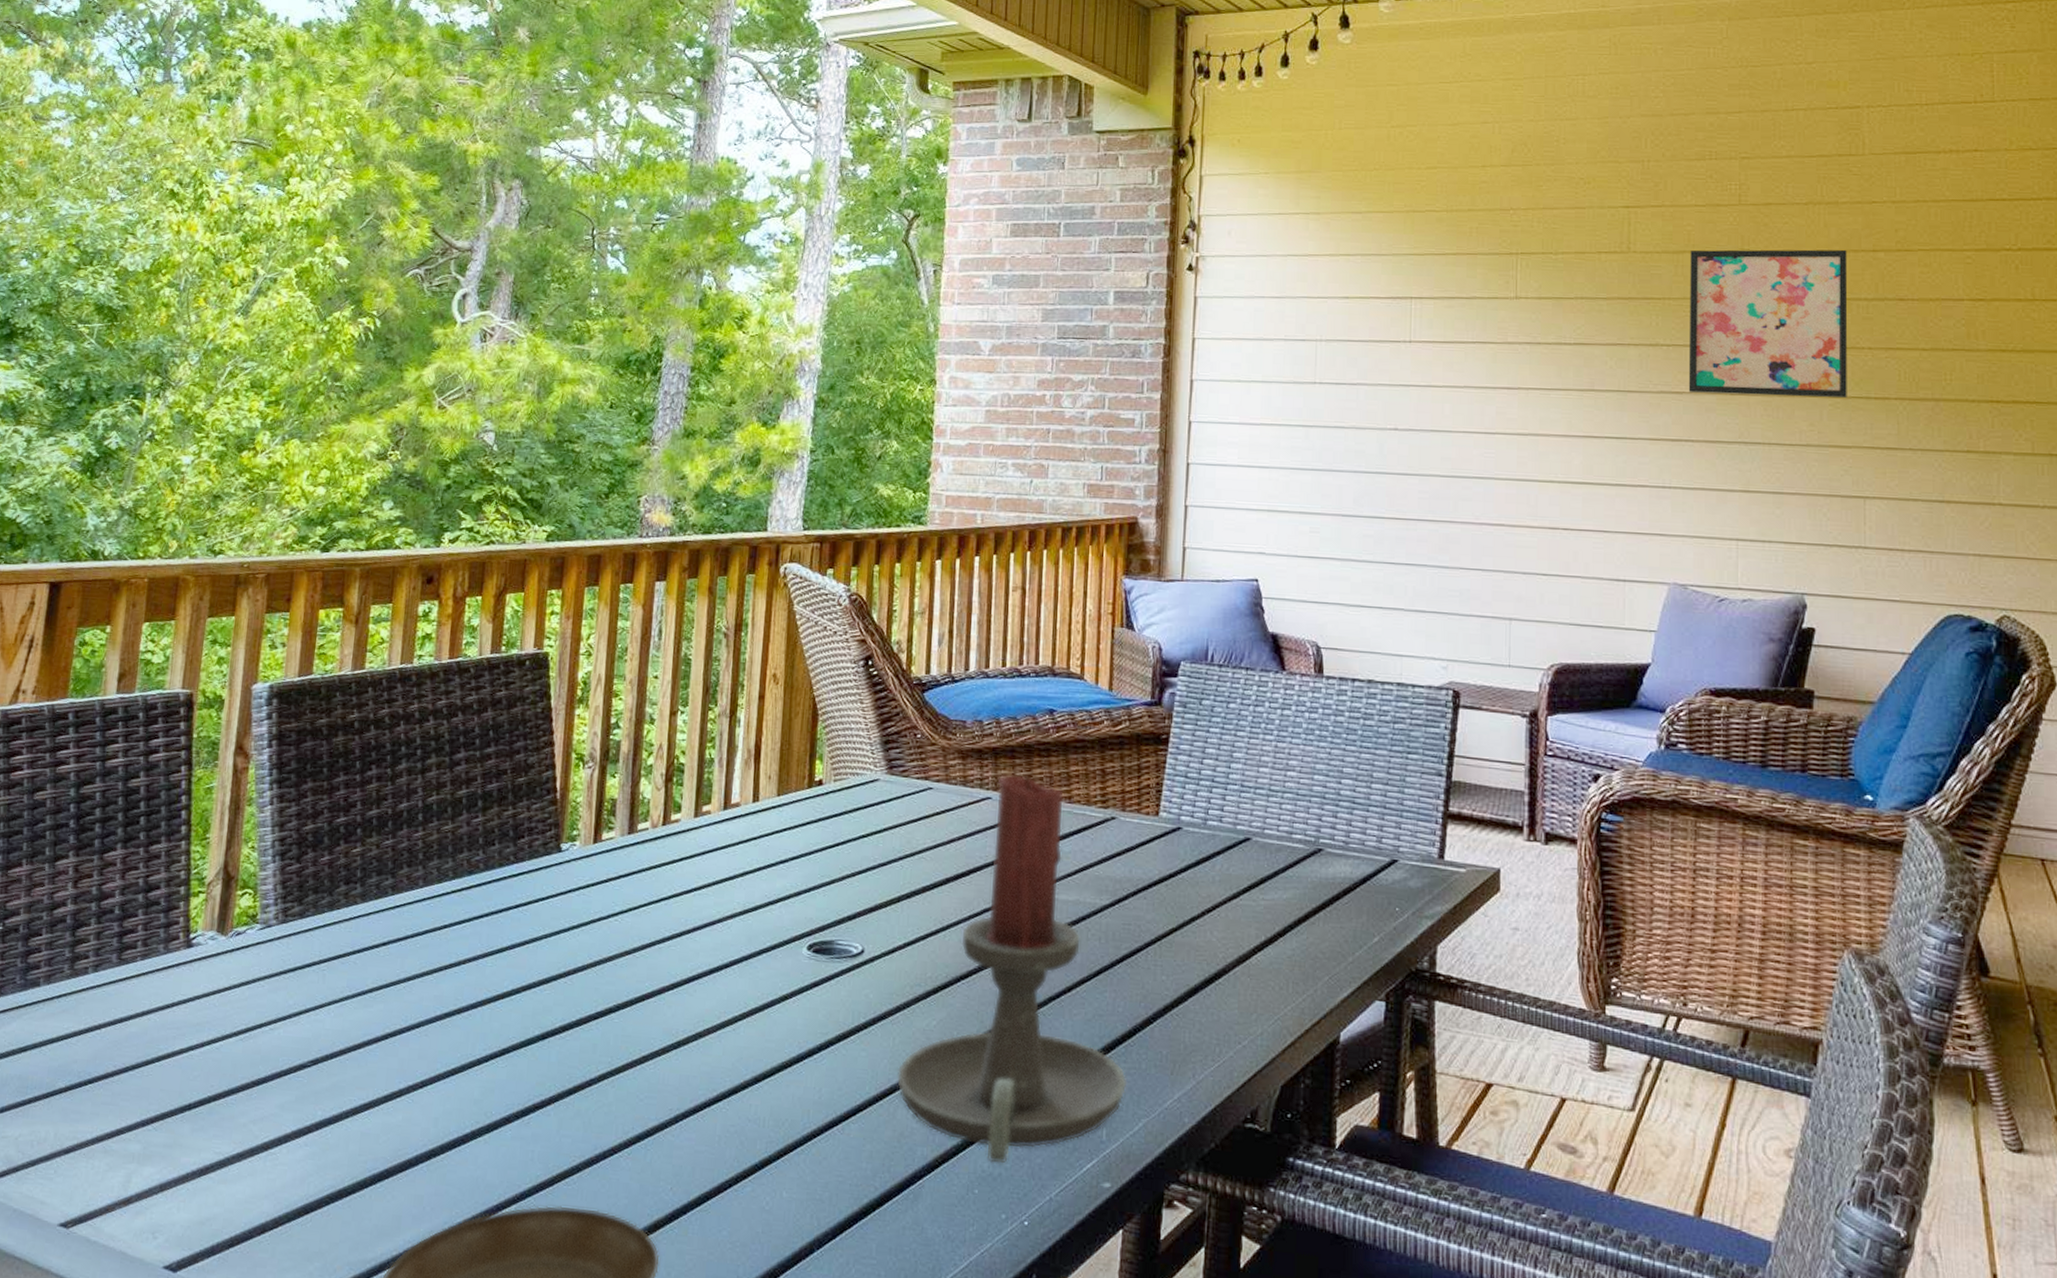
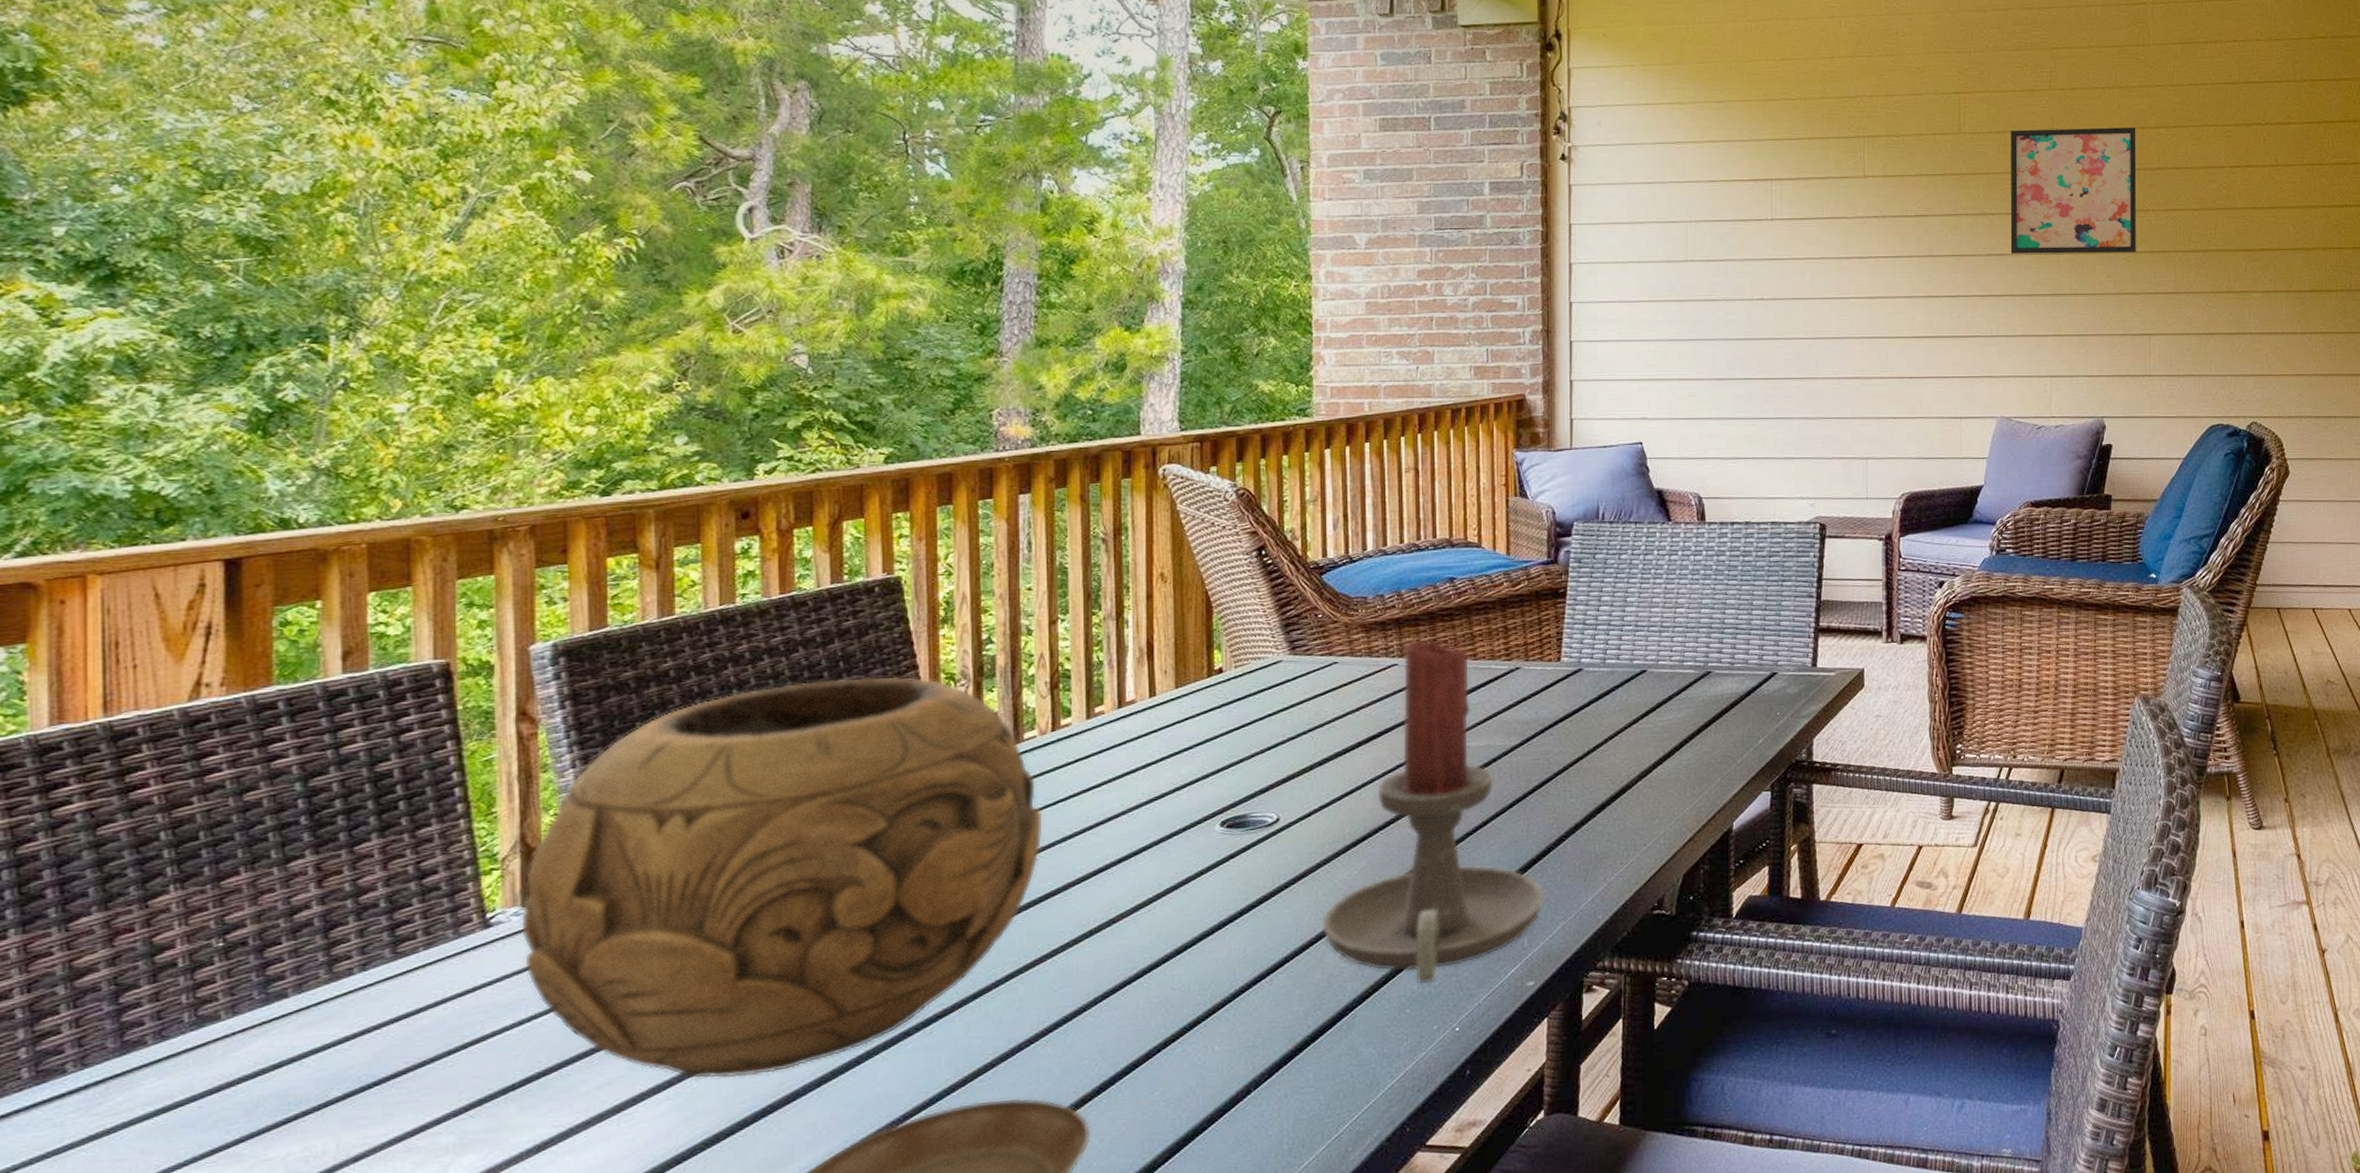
decorative bowl: none [212,746,647,1137] -> present [521,676,1043,1079]

